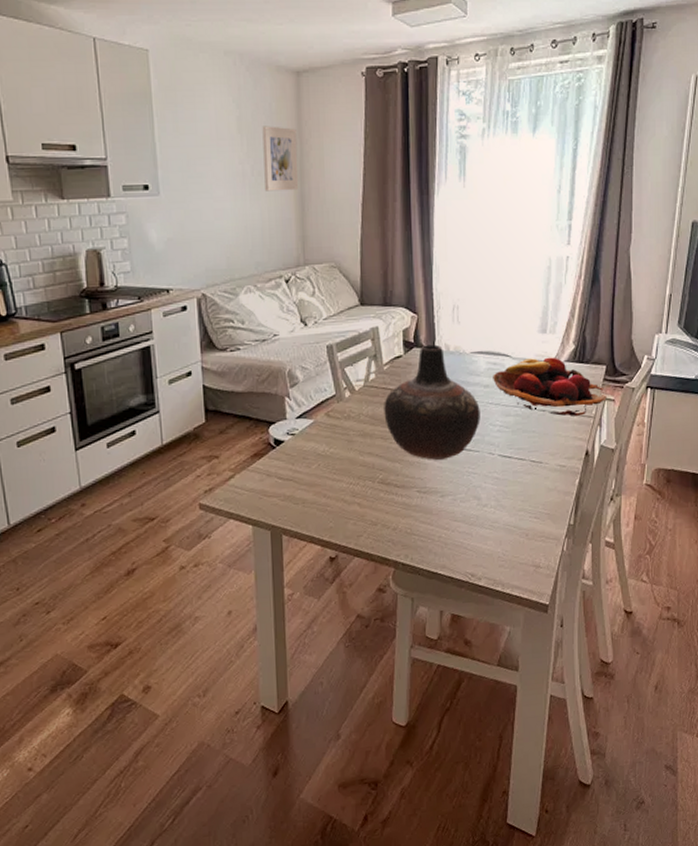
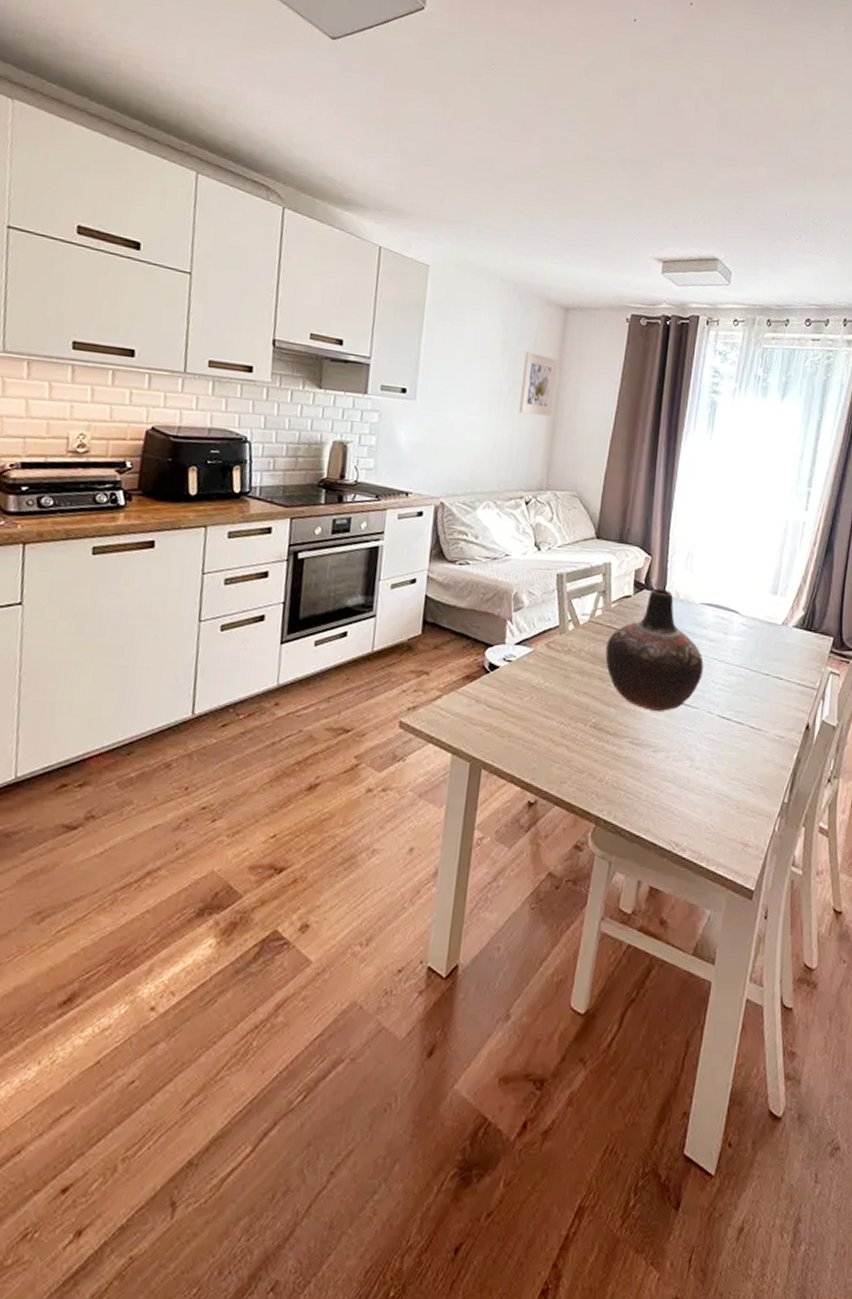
fruit basket: present [493,357,607,416] -> none [719,618,832,686]

